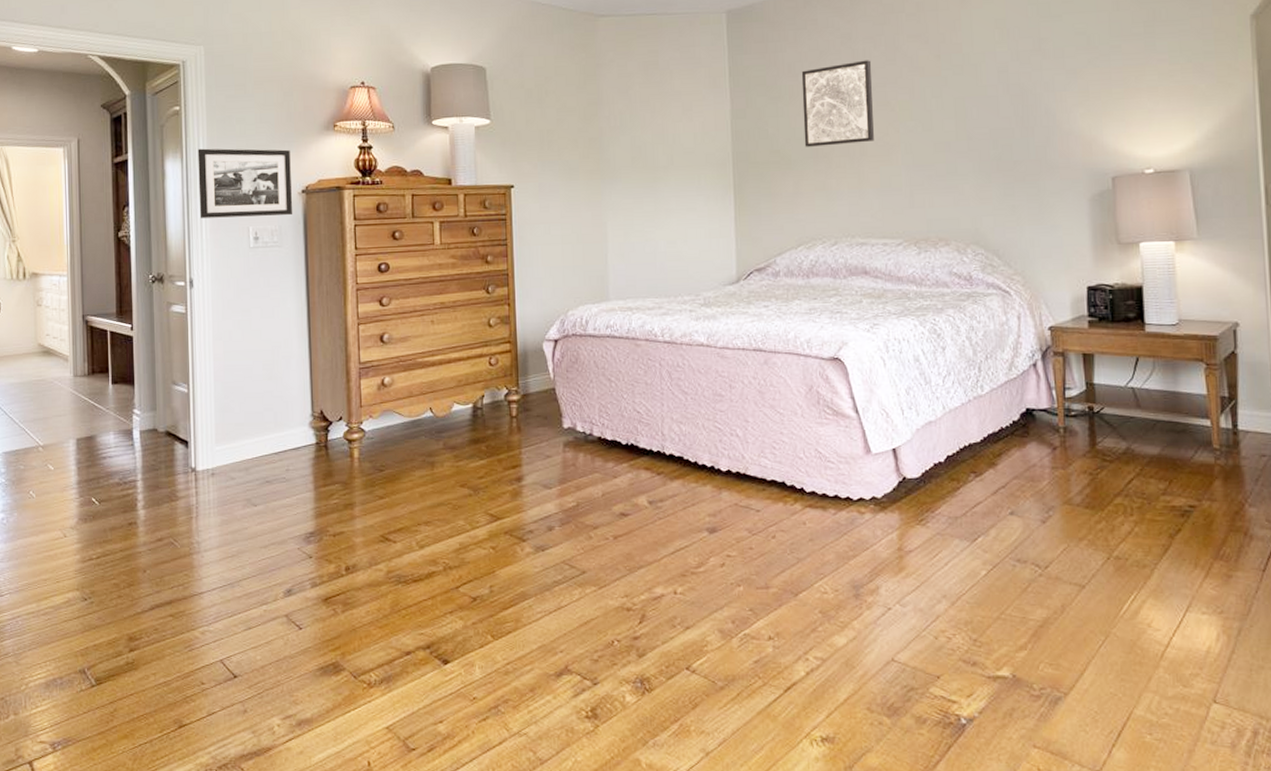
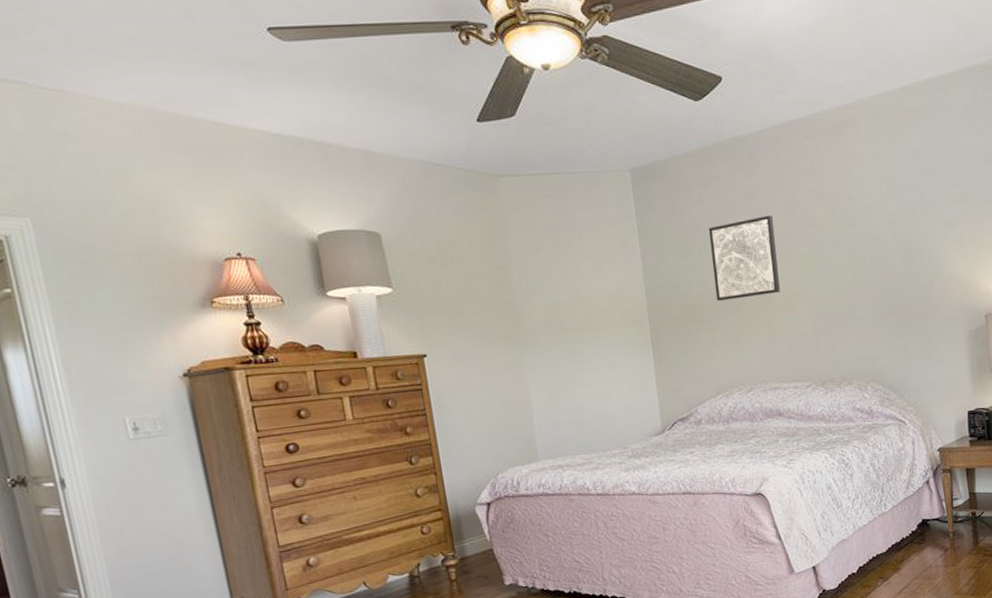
picture frame: present [198,148,293,218] -> none [43,330,177,412]

